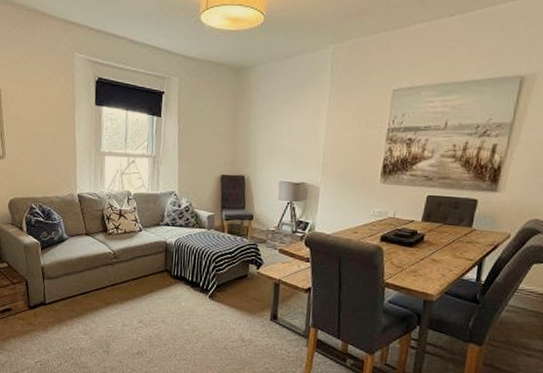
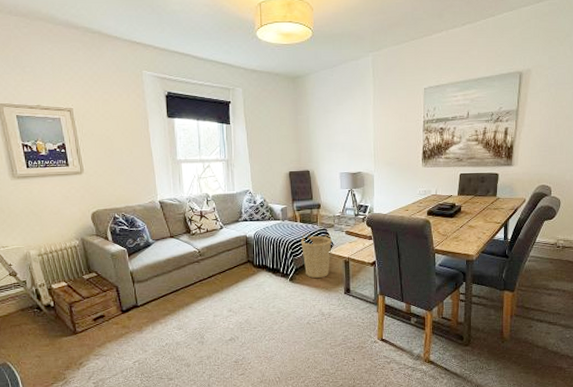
basket: none [226,245,262,300] -> present [300,232,332,279]

